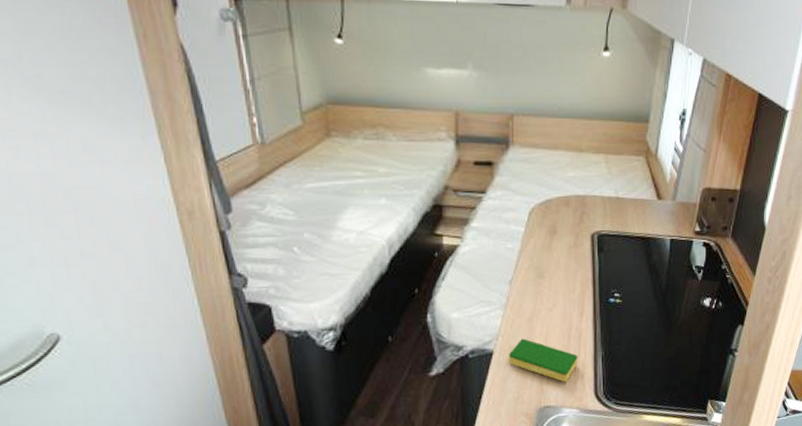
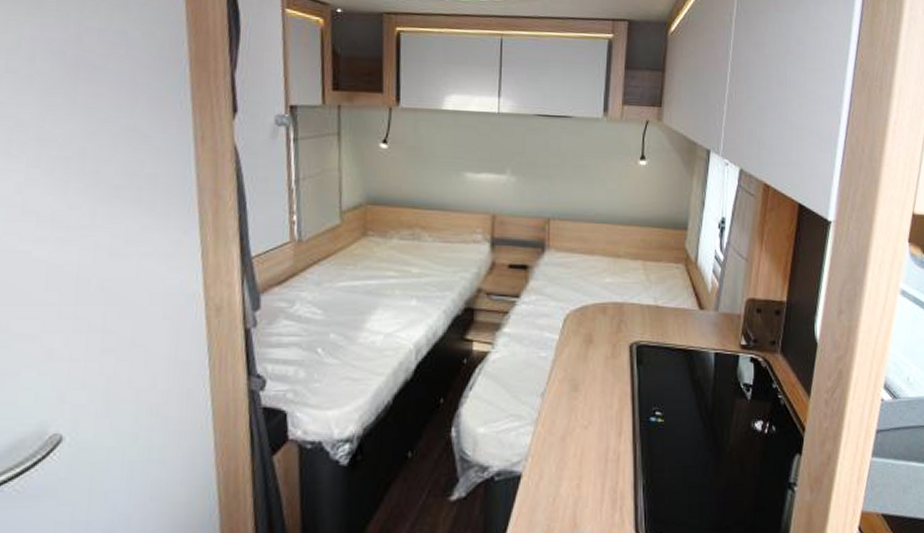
dish sponge: present [508,338,578,382] -> none [537,460,616,515]

